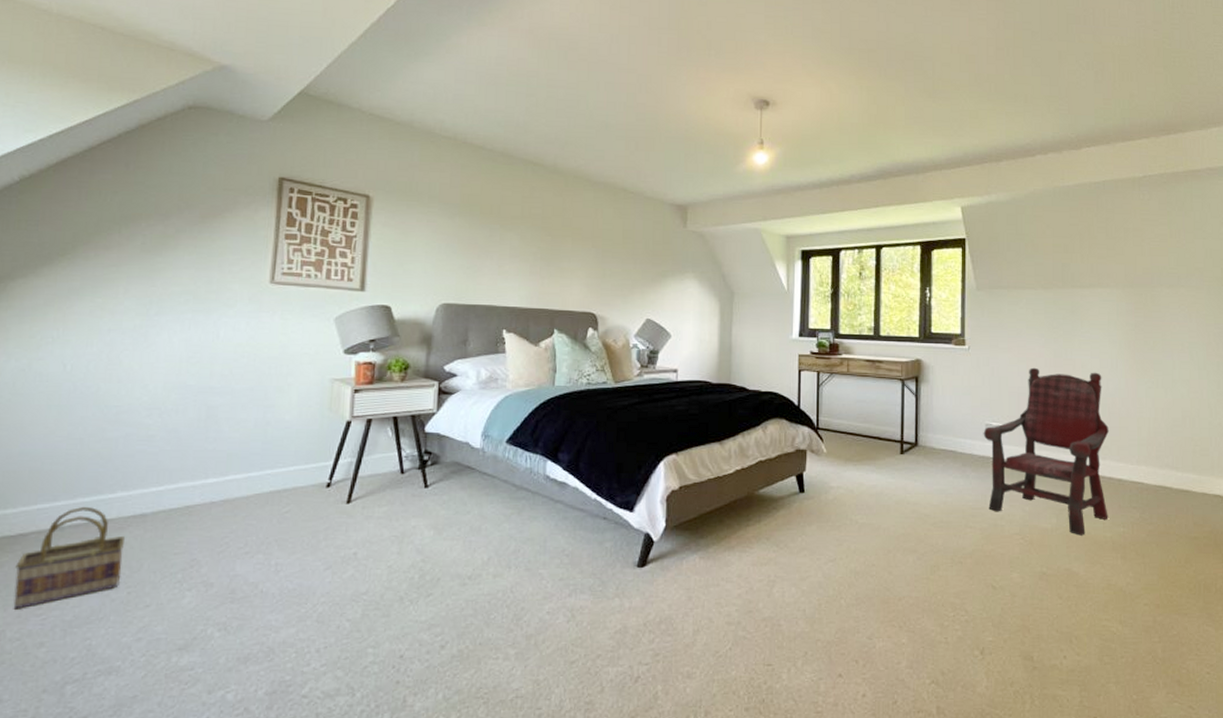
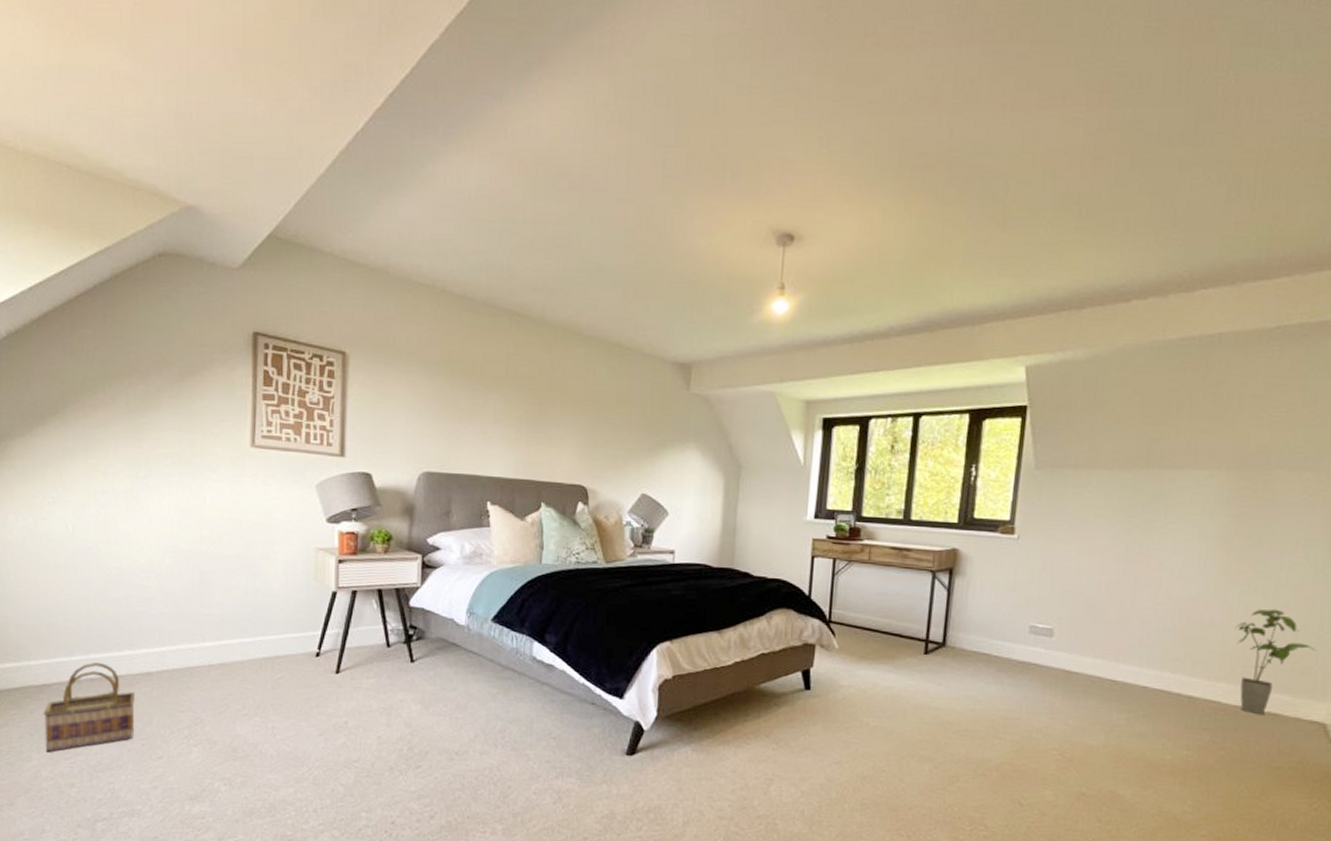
armchair: present [983,367,1109,536] -> none [1023,562,1185,756]
house plant: none [1146,401,1209,492] -> present [1235,609,1315,716]

